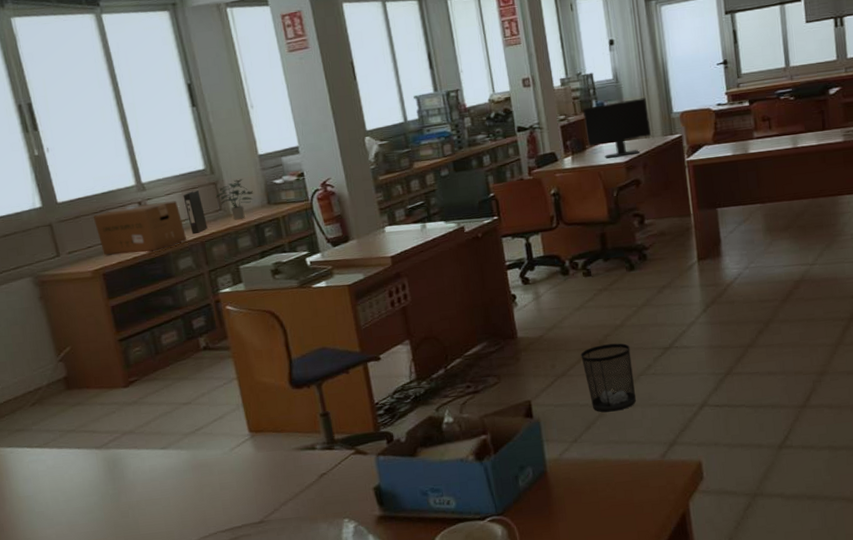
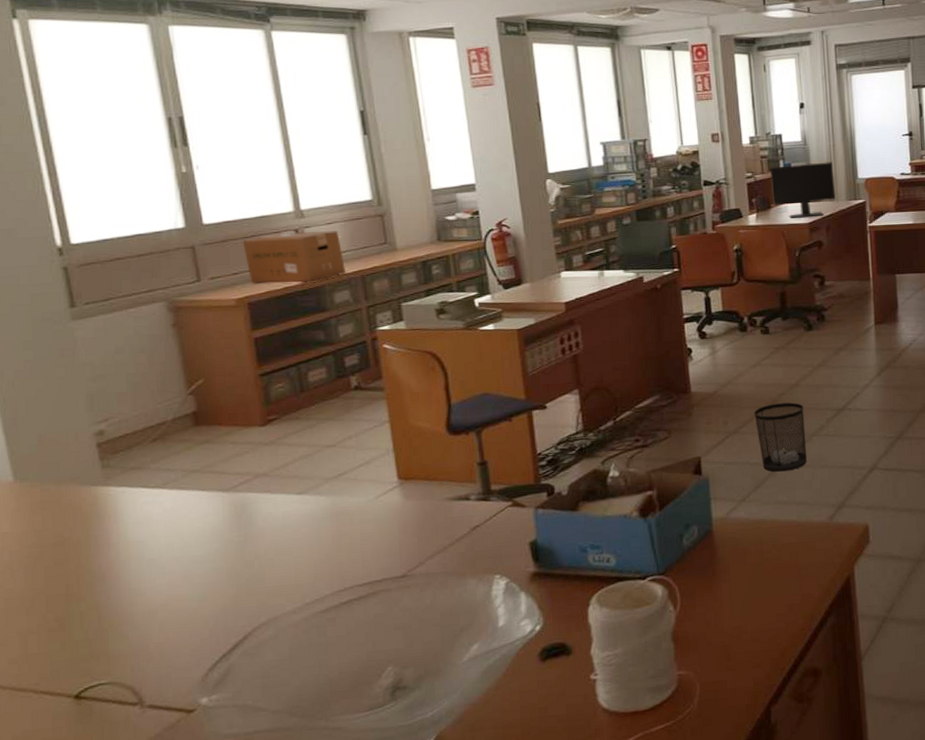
binder: present [183,190,208,235] -> none [345,222,370,267]
potted plant: present [216,179,253,220] -> none [381,213,423,255]

